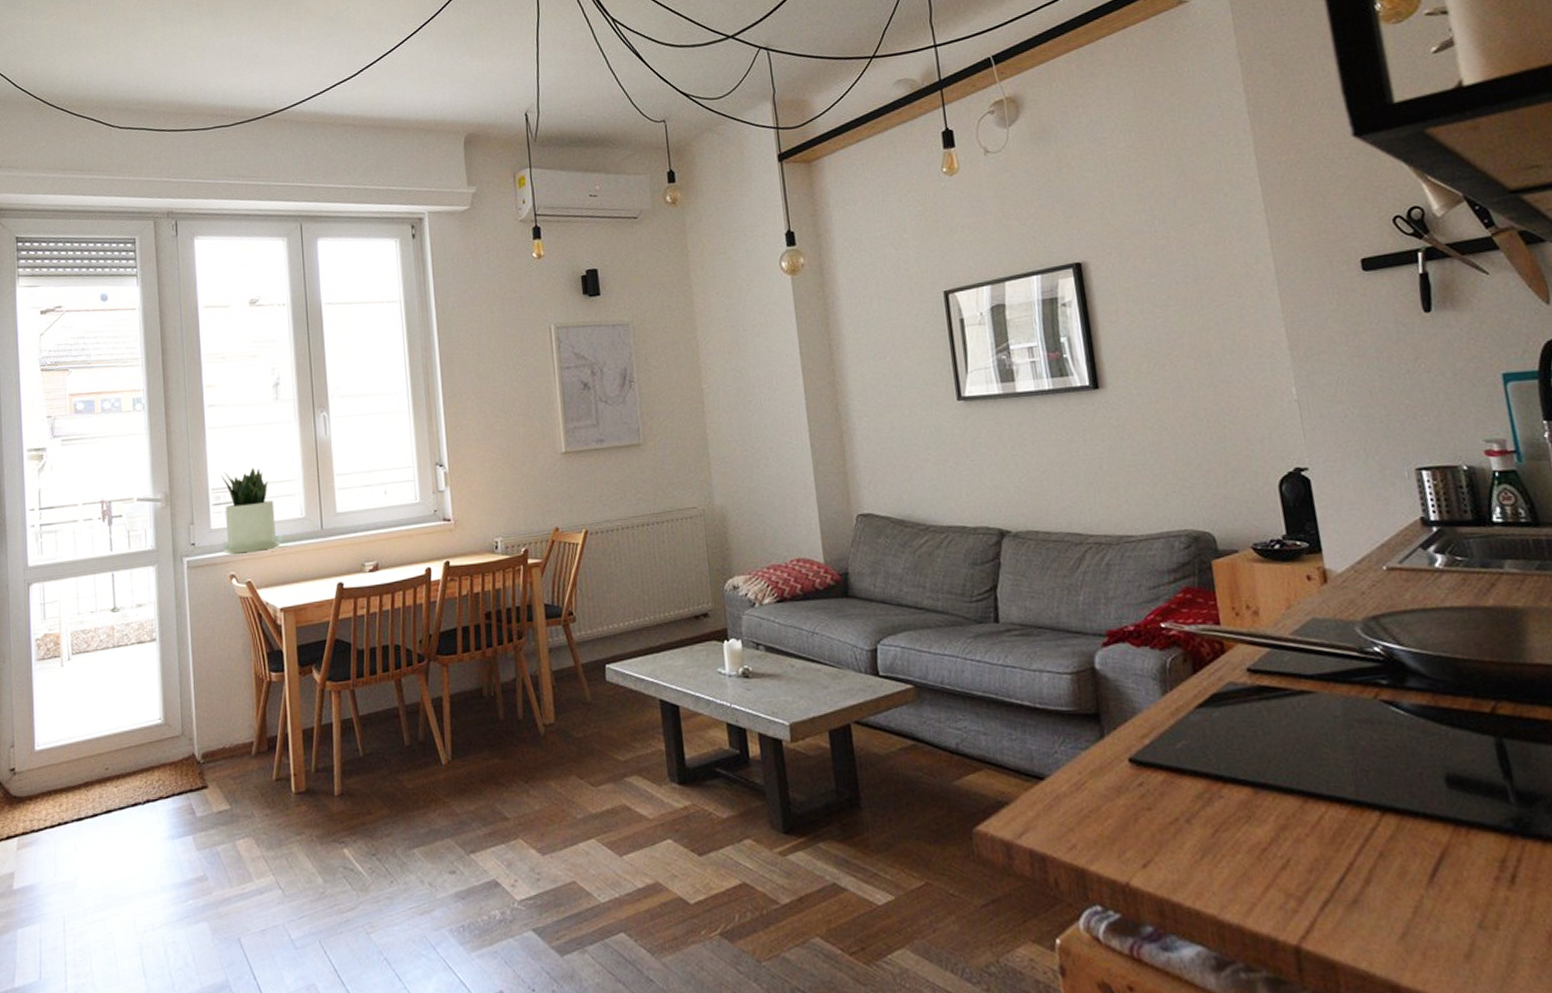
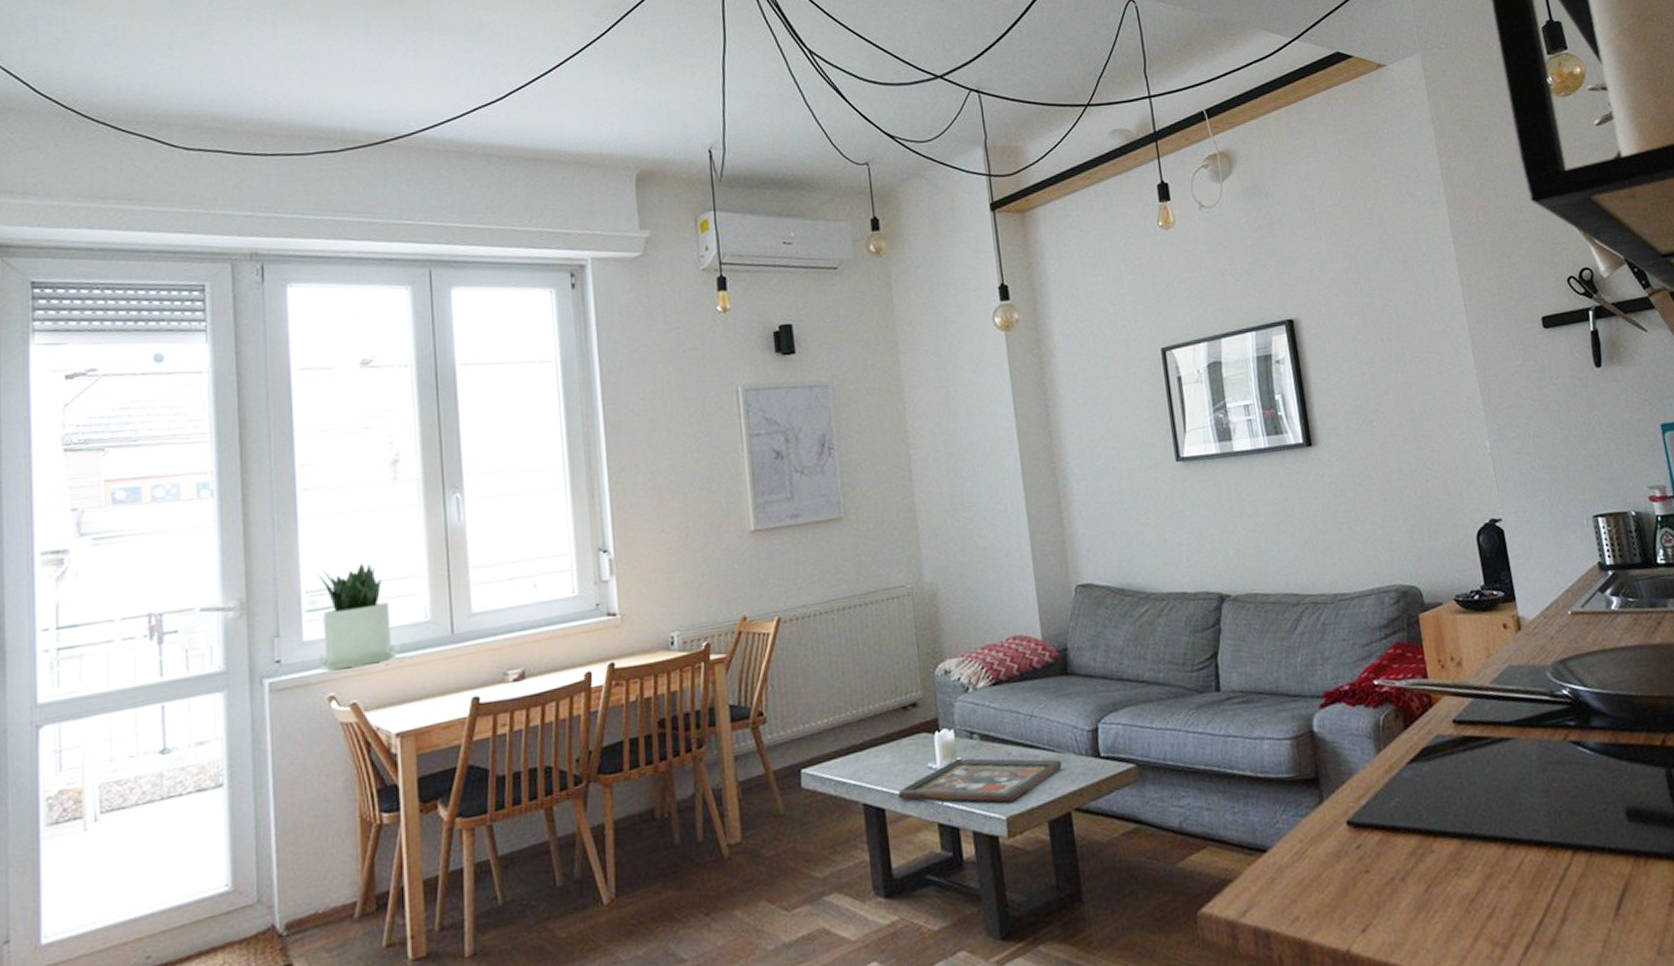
decorative tray: none [690,667,842,710] -> present [897,758,1062,803]

